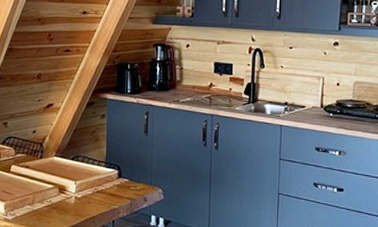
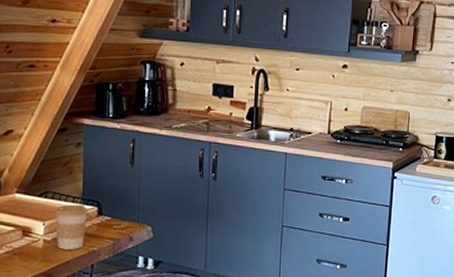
coffee cup: none [83,167,110,207] -> present [54,204,88,250]

